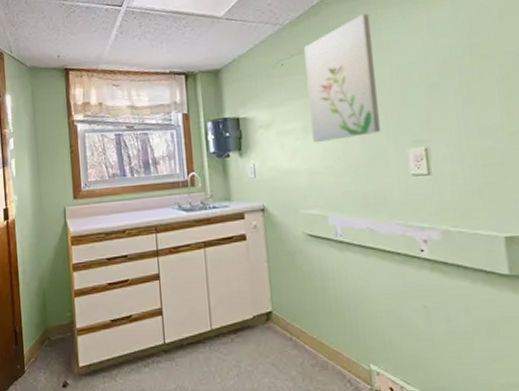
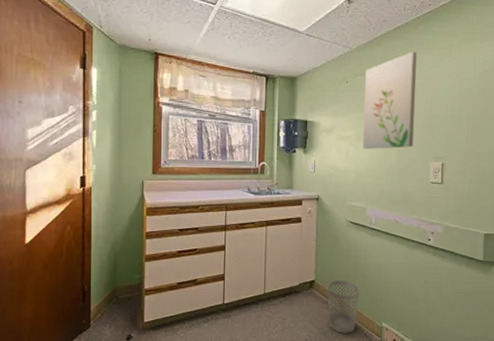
wastebasket: none [289,310,334,380] -> present [327,280,360,334]

